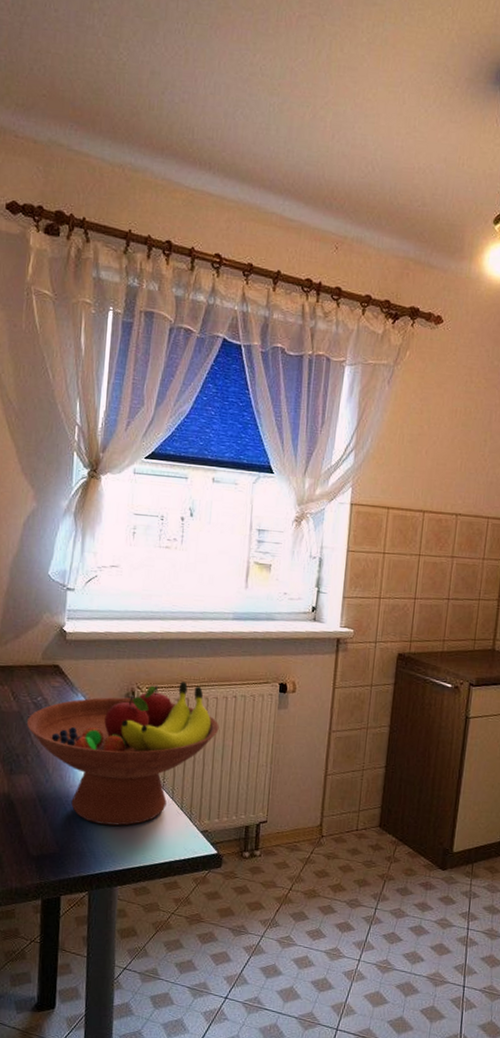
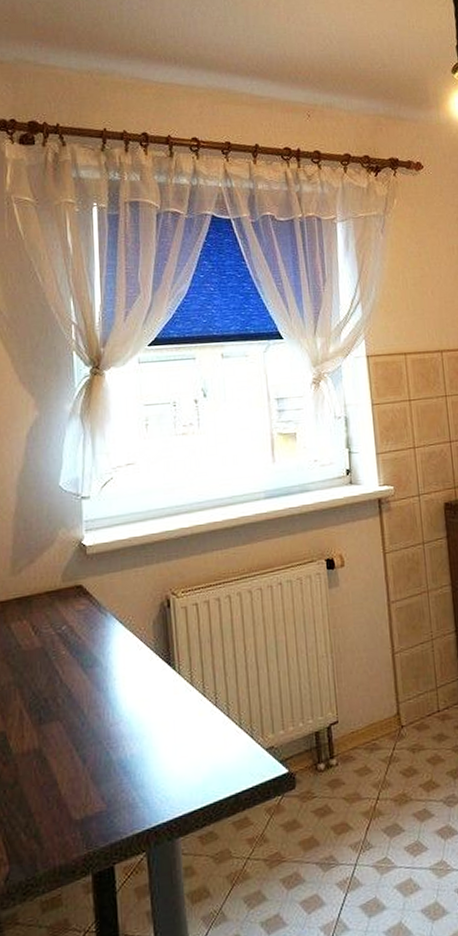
fruit bowl: present [27,682,219,826] -> none [53,577,269,765]

